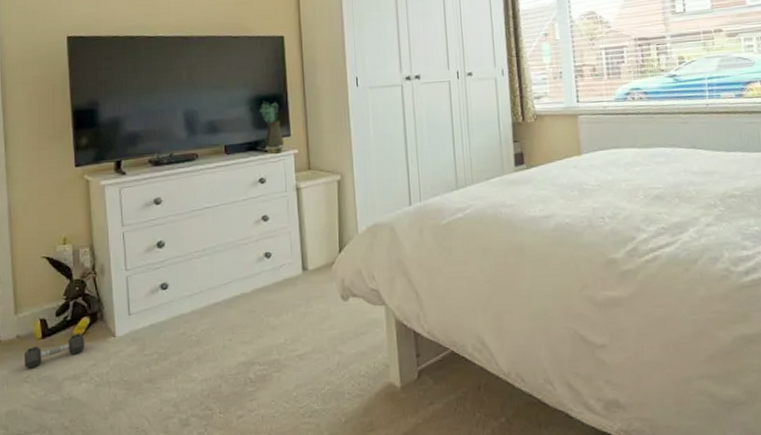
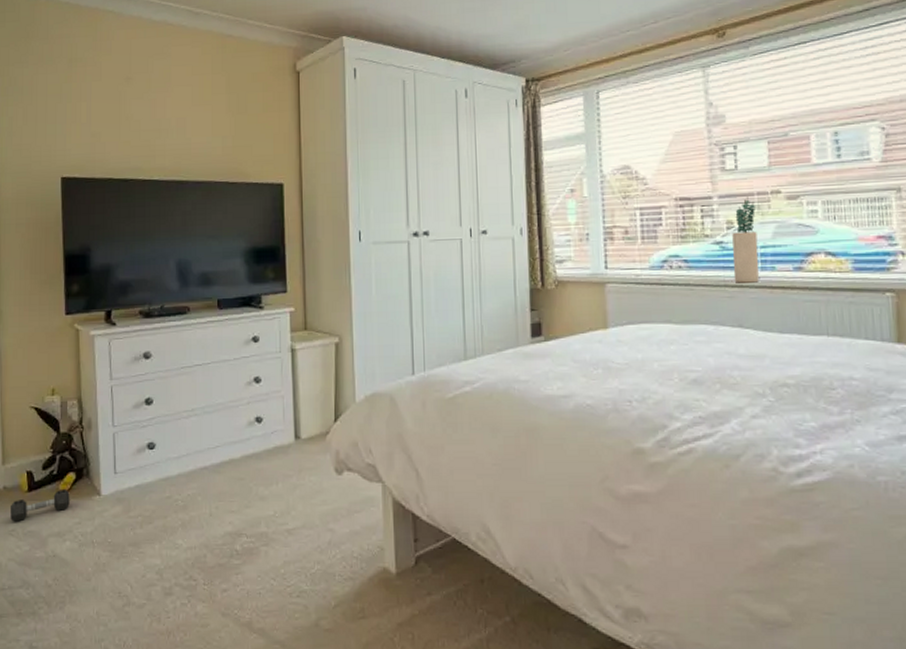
vase: present [258,101,285,155] -> none [254,253,280,312]
vase: none [683,35,707,110] -> present [732,196,759,283]

